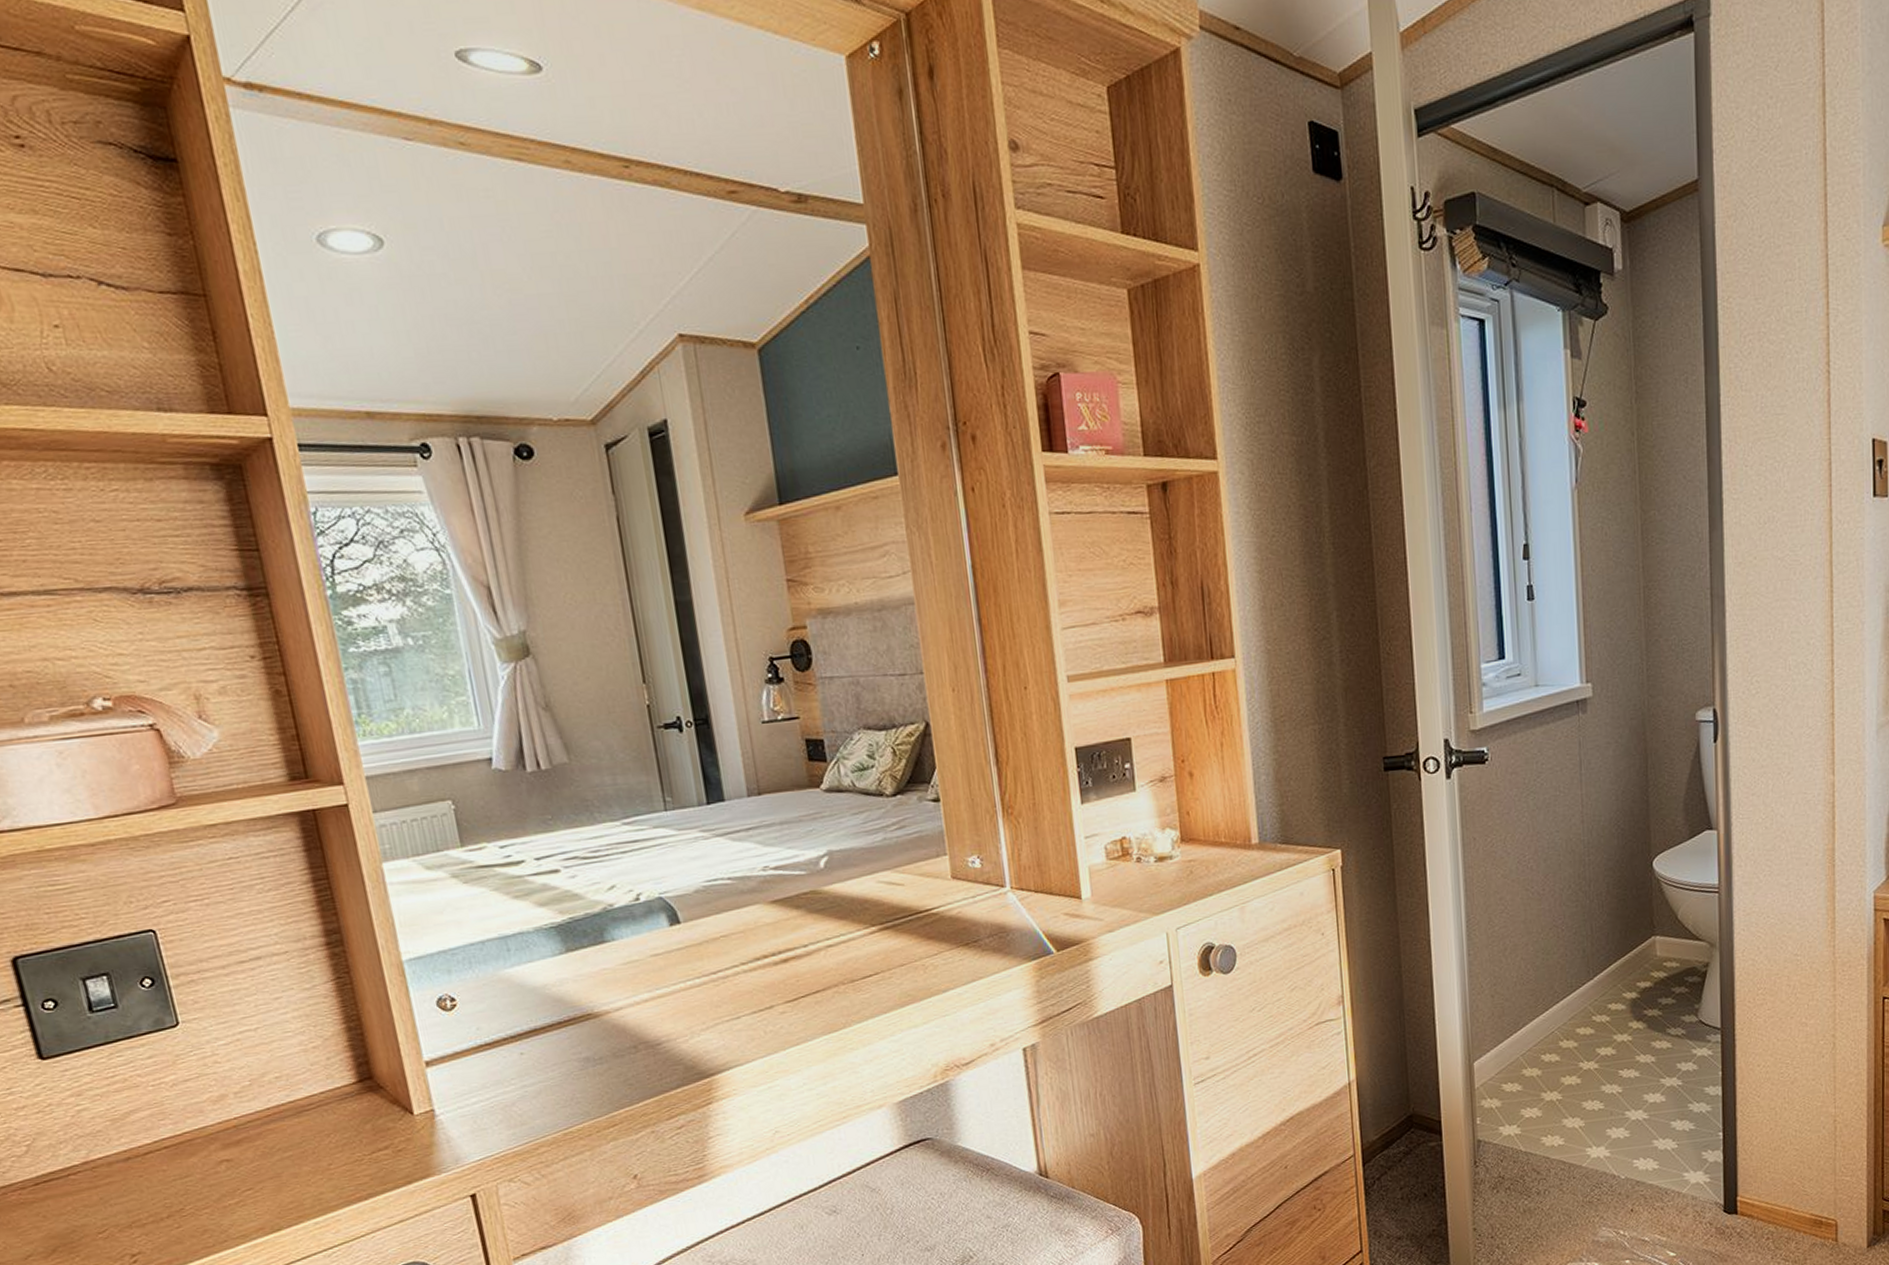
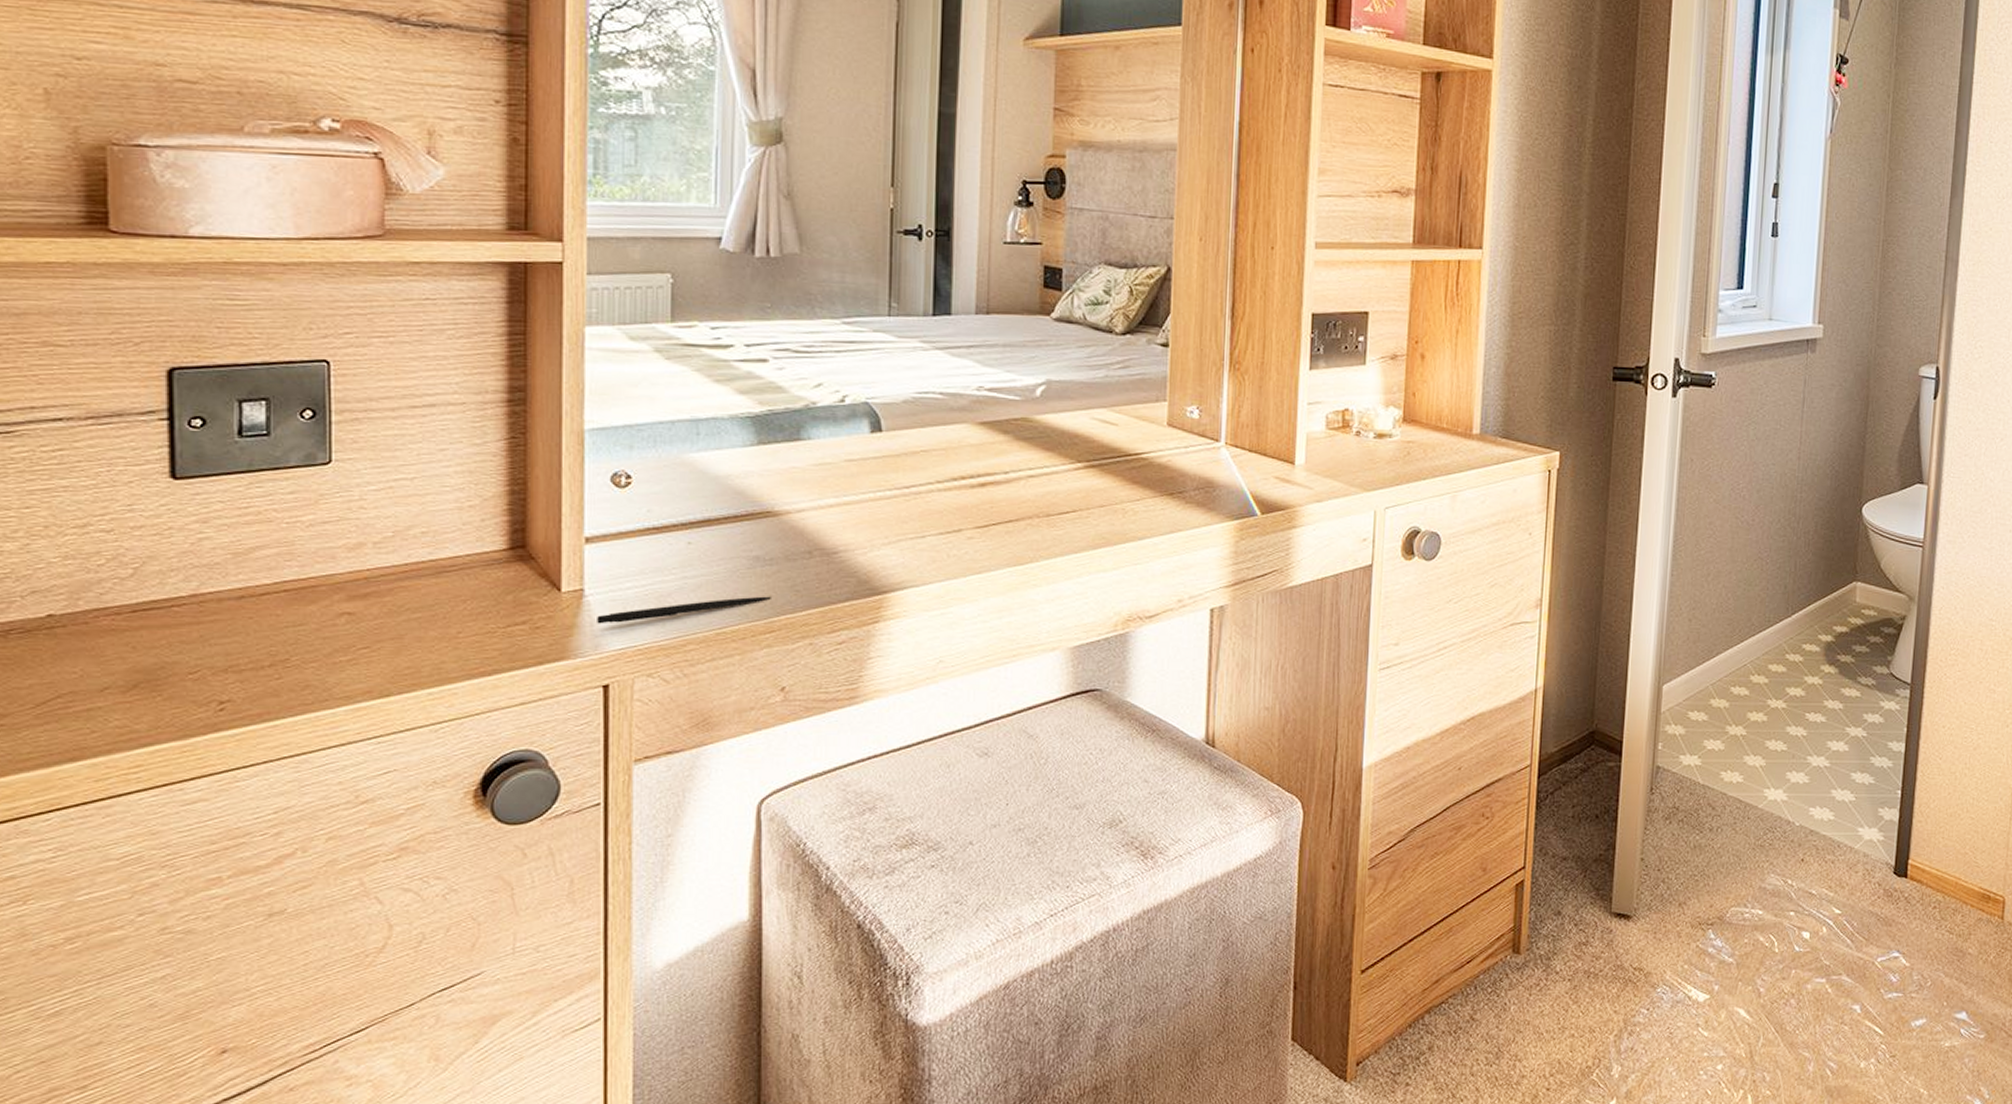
pen: none [451,1093,608,1140] -> present [597,596,771,624]

